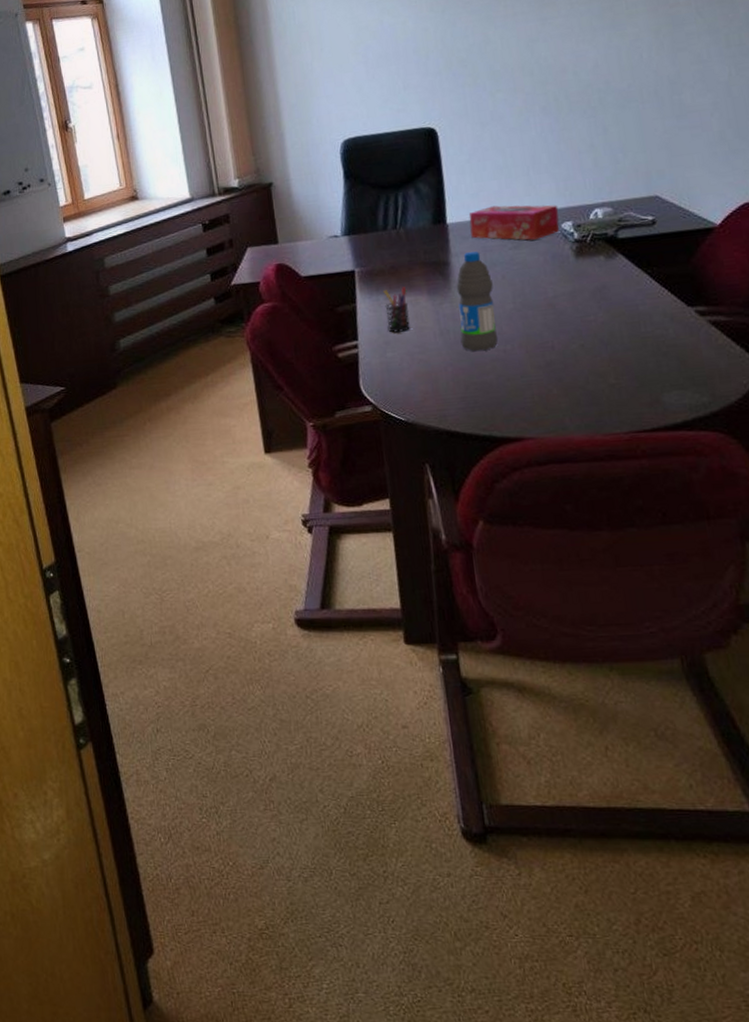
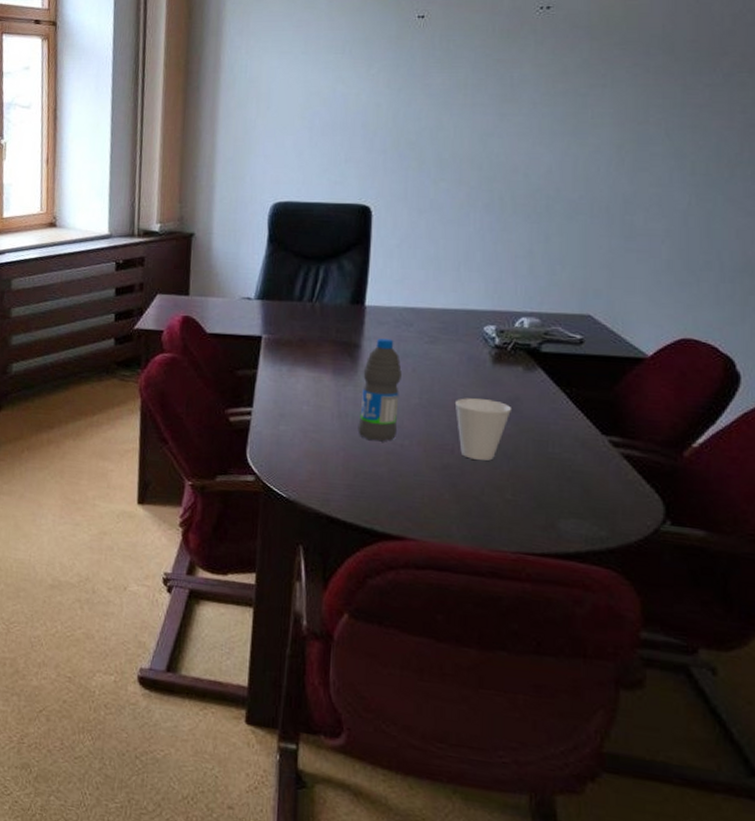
pen holder: present [383,287,410,333] -> none [285,362,312,408]
tissue box: present [469,205,560,240] -> none [388,296,484,338]
cup: none [546,292,602,352] -> present [454,398,512,461]

